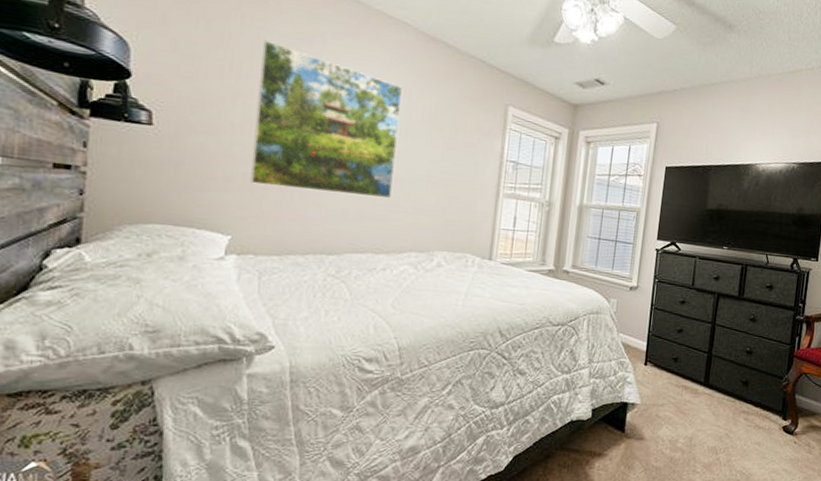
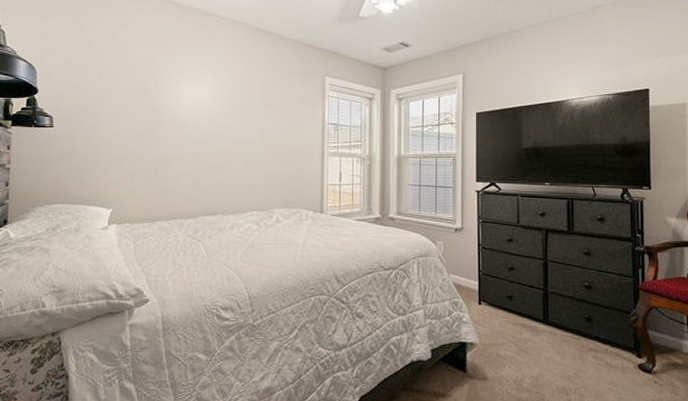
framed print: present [250,39,402,199] -> none [124,50,236,167]

